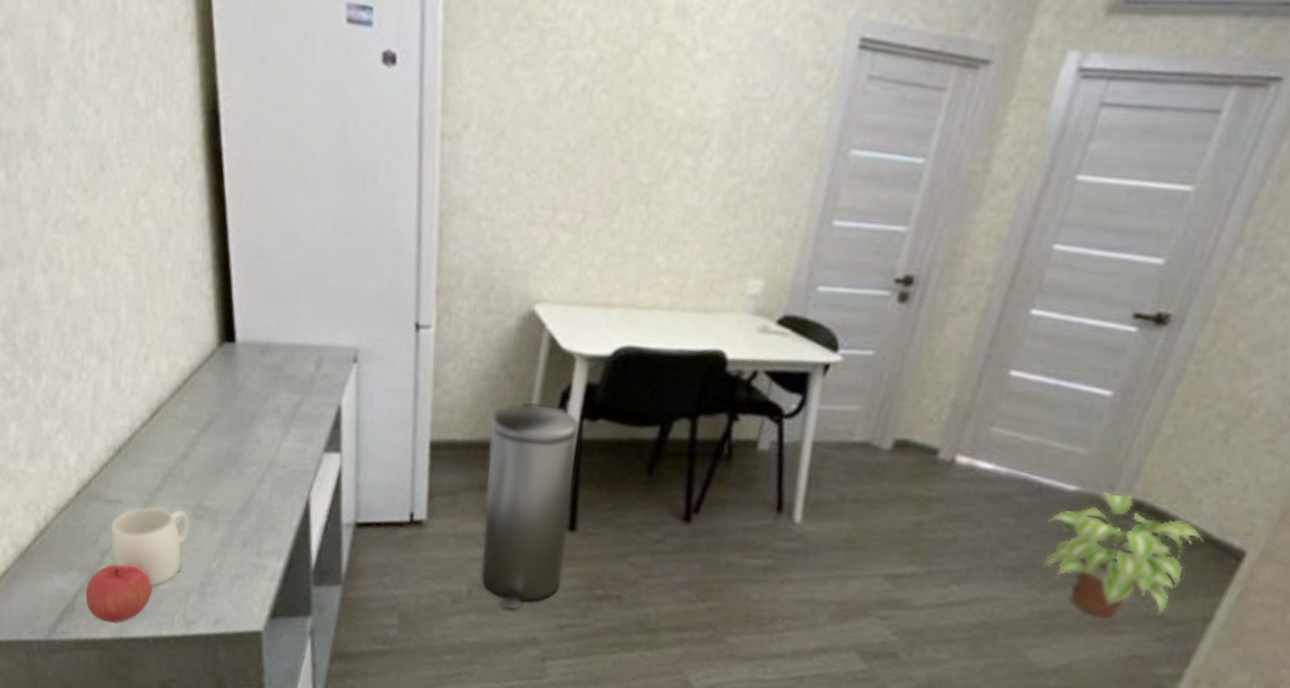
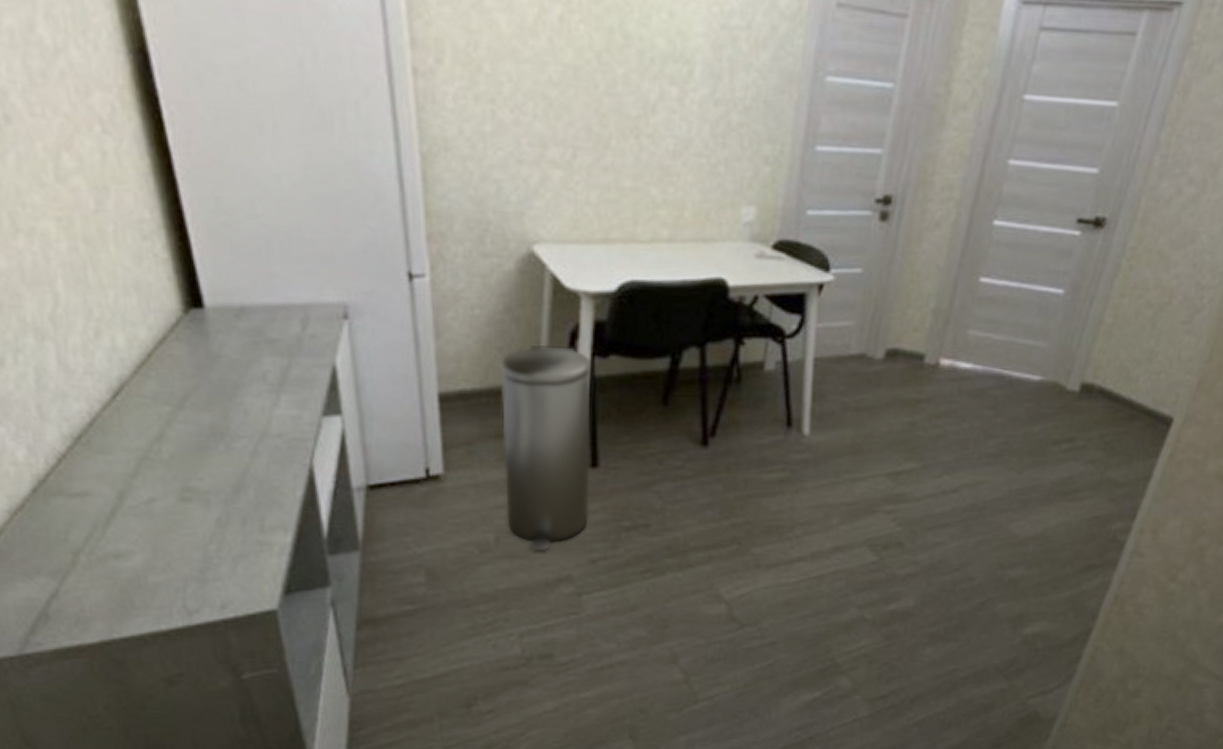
fruit: present [85,563,153,624] -> none [59,560,143,626]
mug: present [110,506,191,587] -> none [81,494,179,580]
plant: present [1043,490,1204,618] -> none [1018,377,1141,487]

